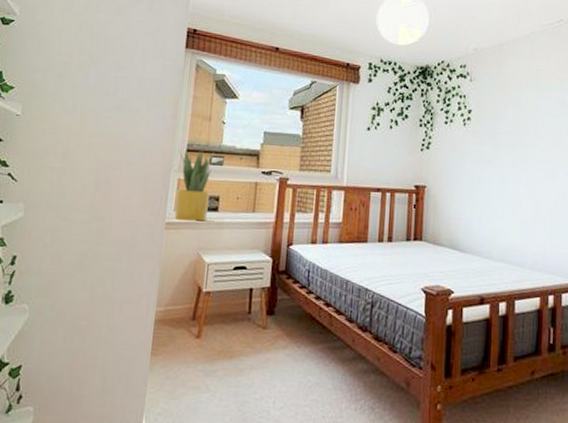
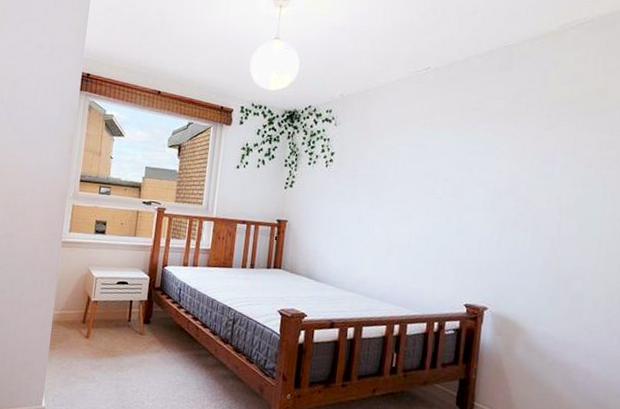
planter: present [174,150,213,222] -> none [69,180,102,242]

